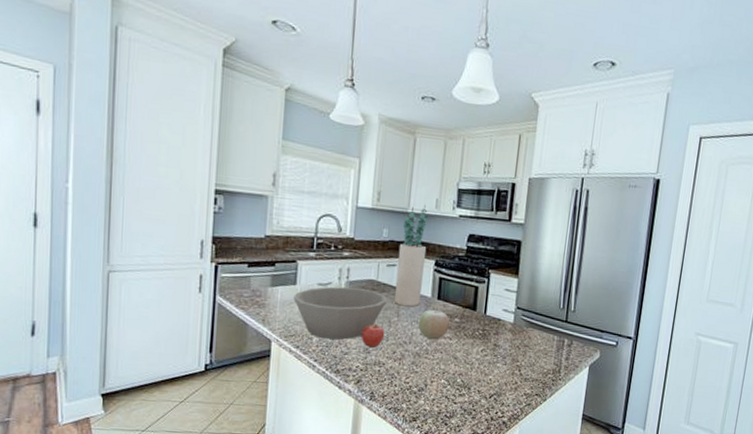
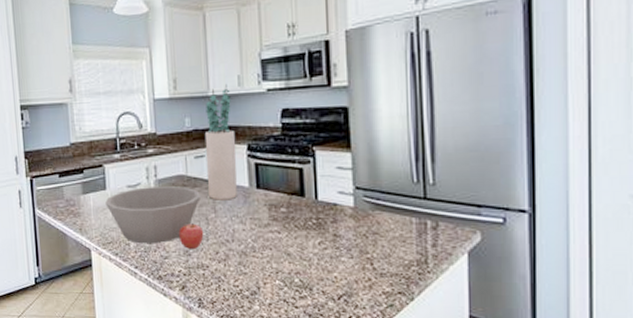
fruit: present [419,305,450,340] -> none [239,196,275,235]

